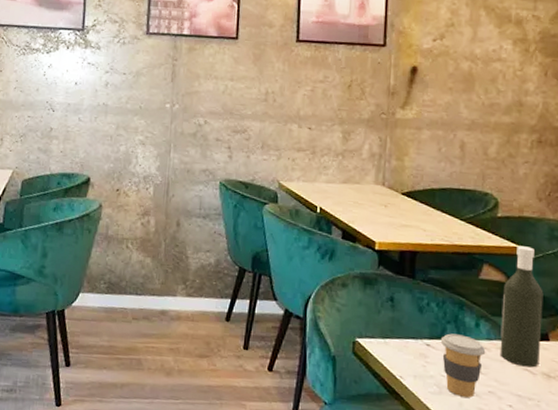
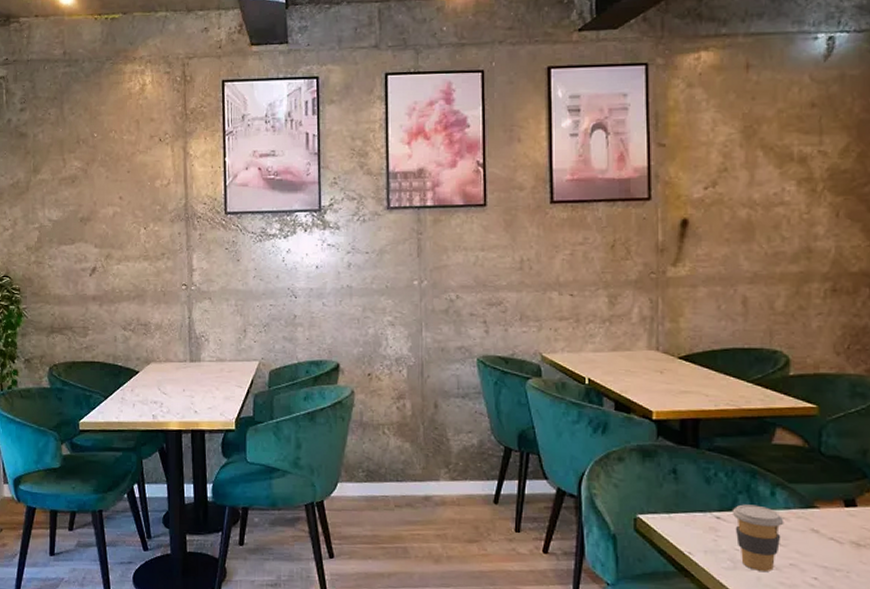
bottle: present [499,246,544,368] -> none [800,405,848,536]

